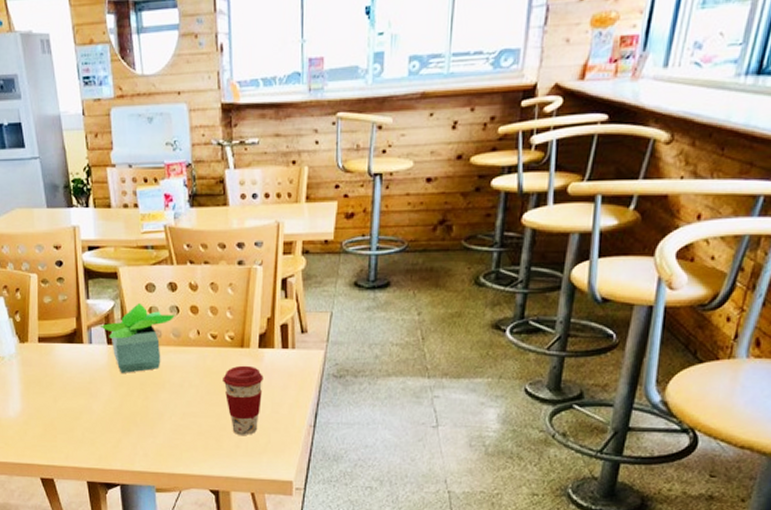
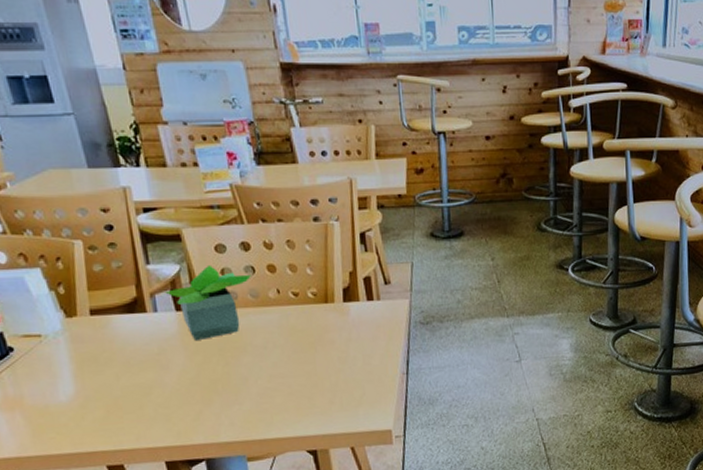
coffee cup: present [223,365,263,435] -> none [309,320,352,391]

